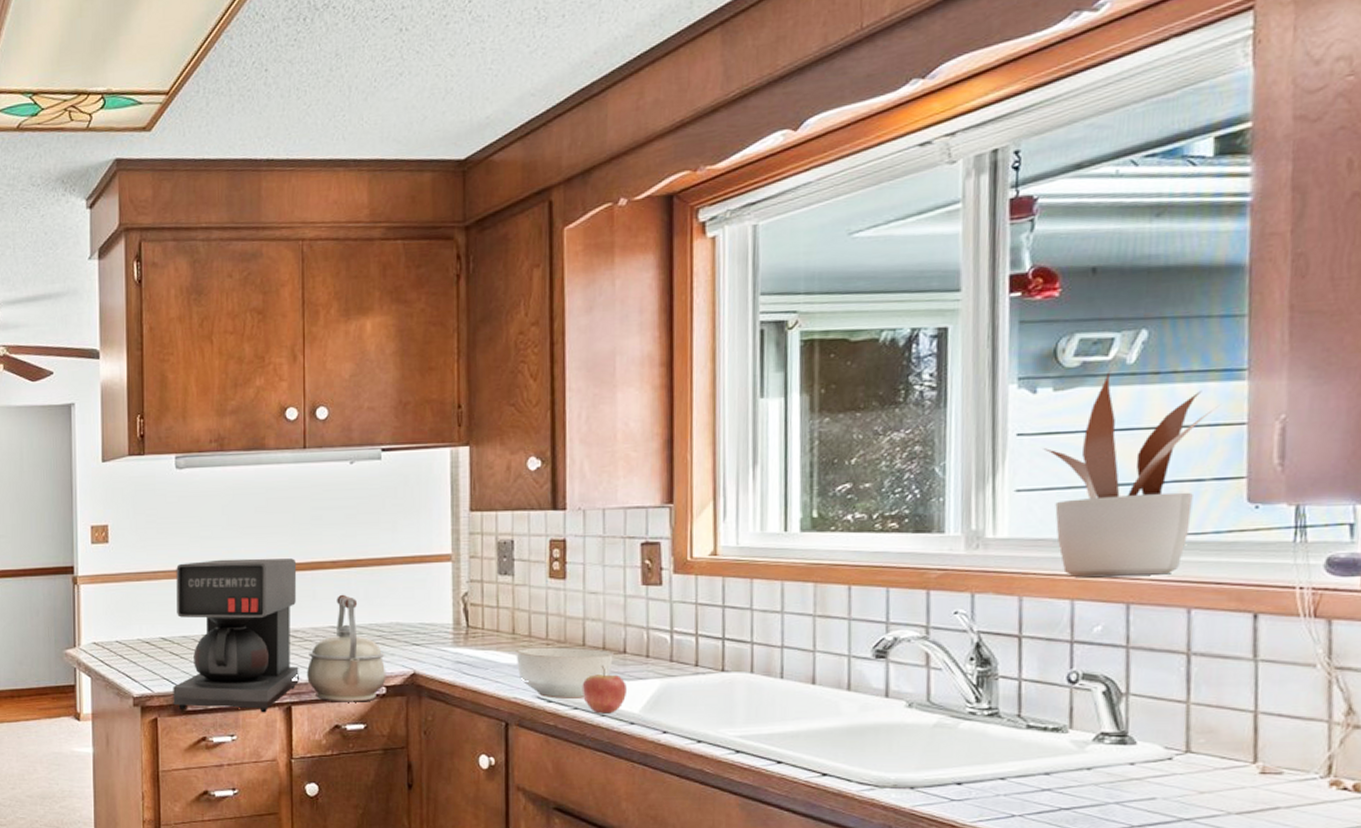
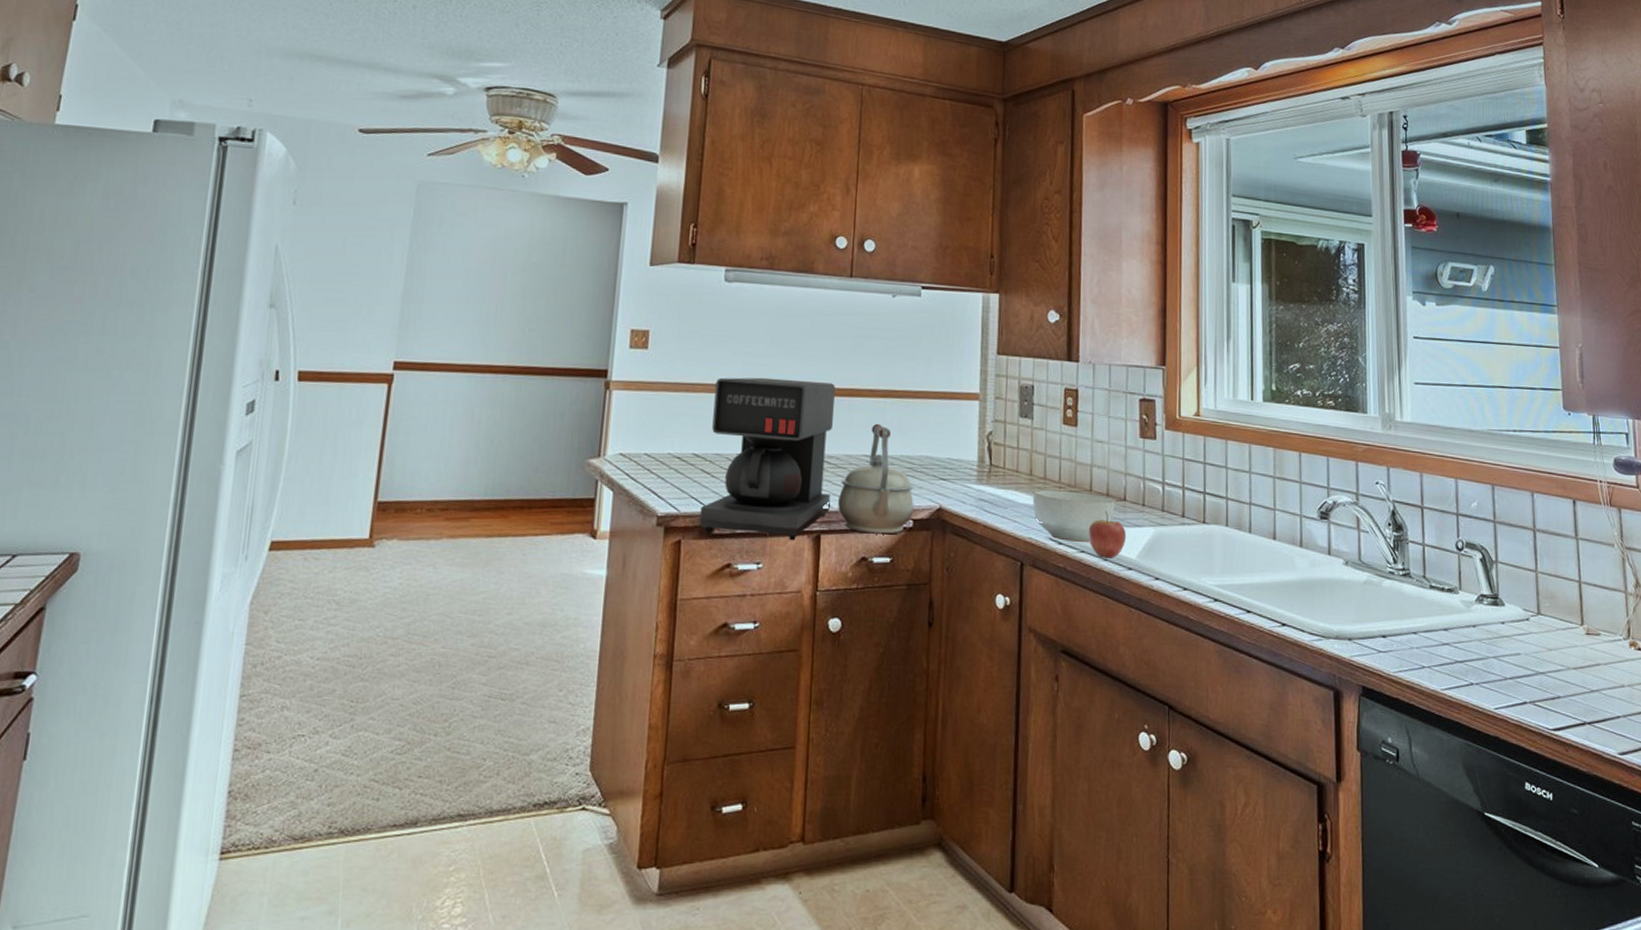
potted plant: present [1043,370,1218,577] -> none [1431,294,1541,463]

